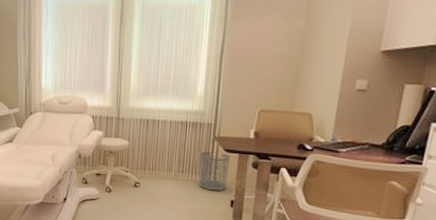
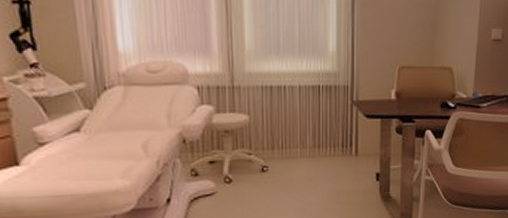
waste bin: present [199,151,231,191] -> none [338,119,372,165]

